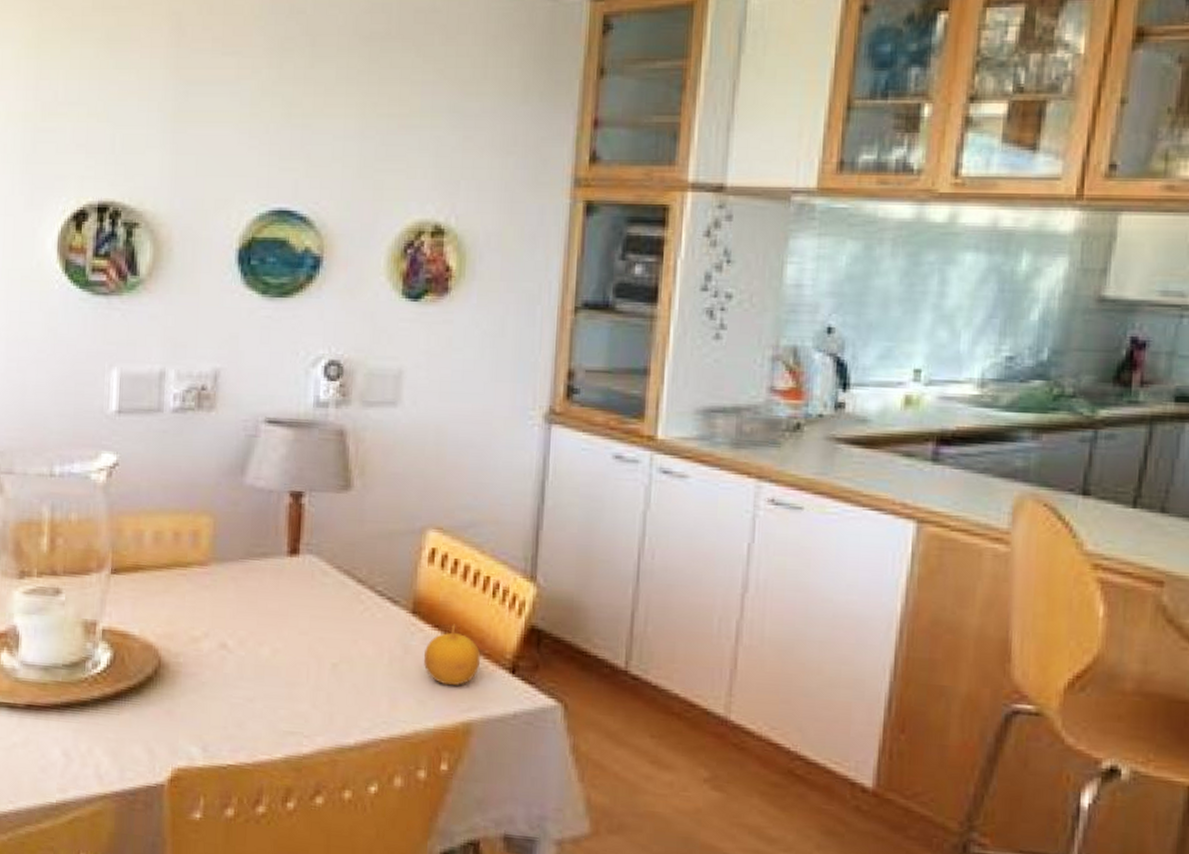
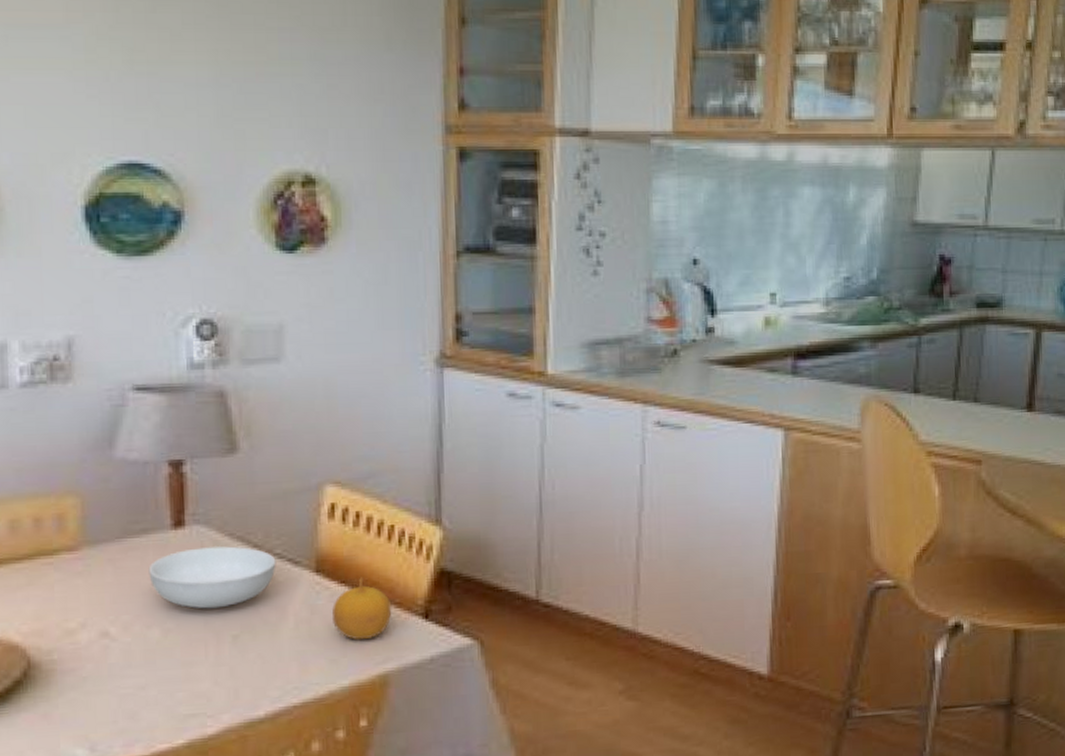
serving bowl: none [264,576,377,636] -> present [148,546,276,609]

